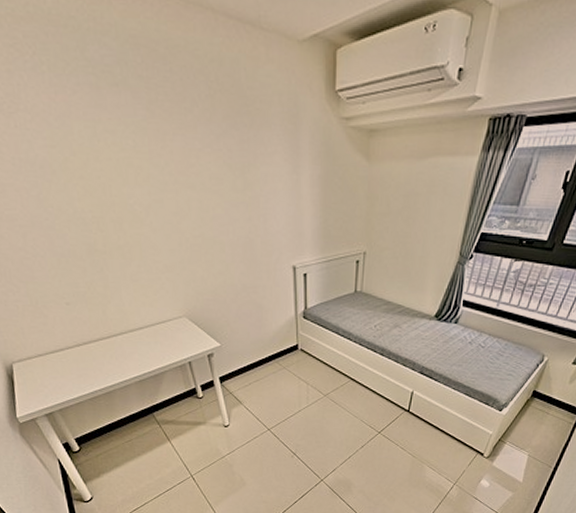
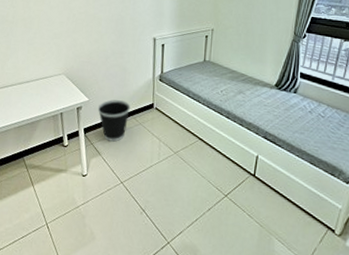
wastebasket: none [232,343,271,389] -> present [97,100,130,142]

